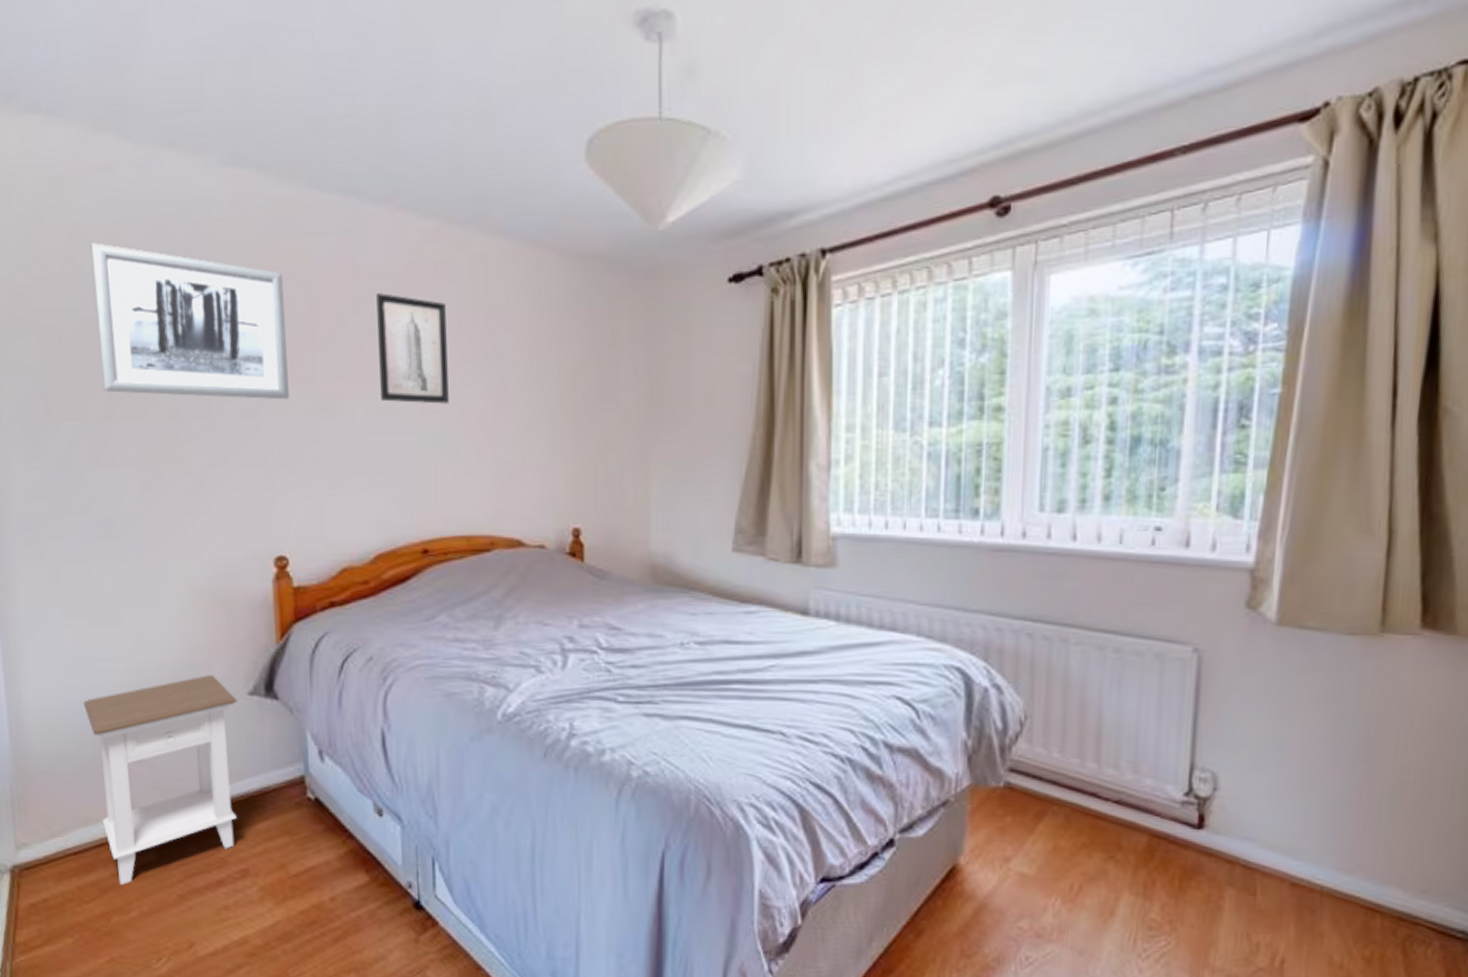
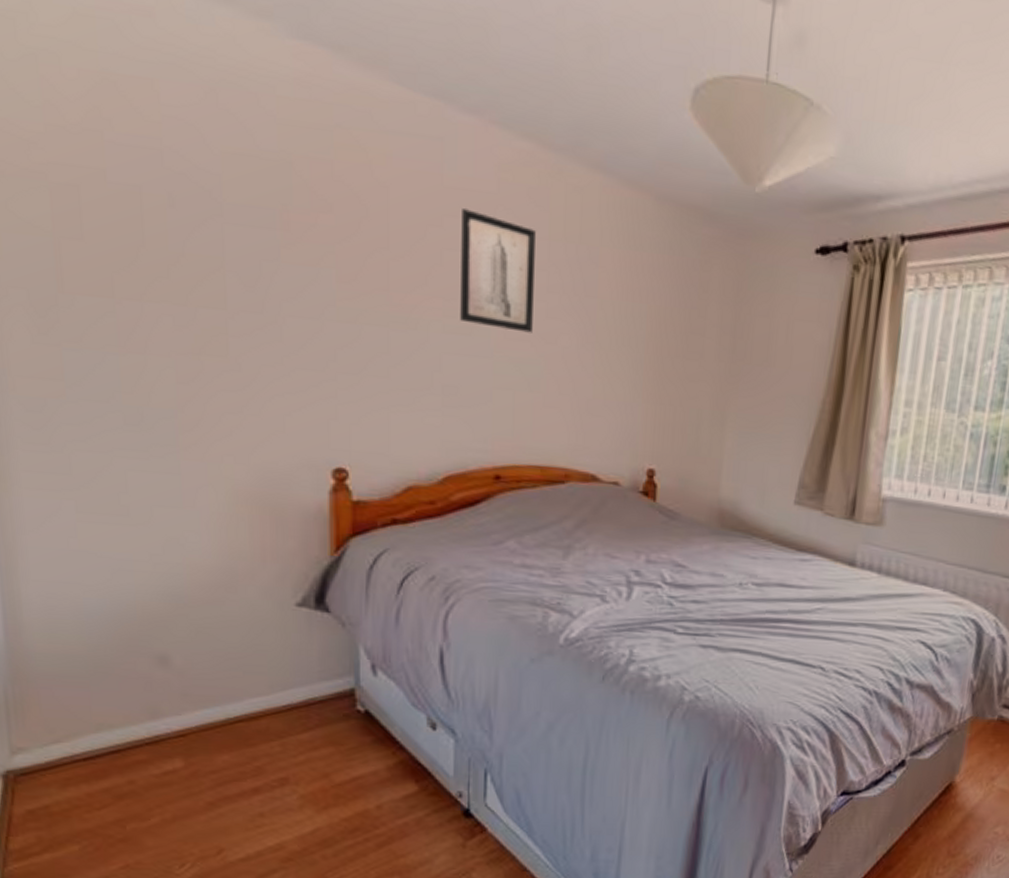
nightstand: present [83,675,237,886] -> none [98,583,283,793]
wall art: present [92,242,289,400] -> none [123,96,358,306]

